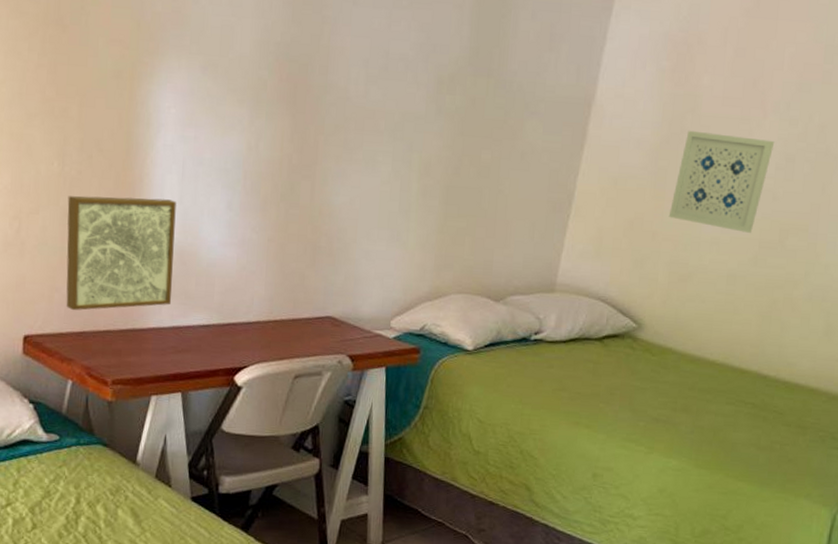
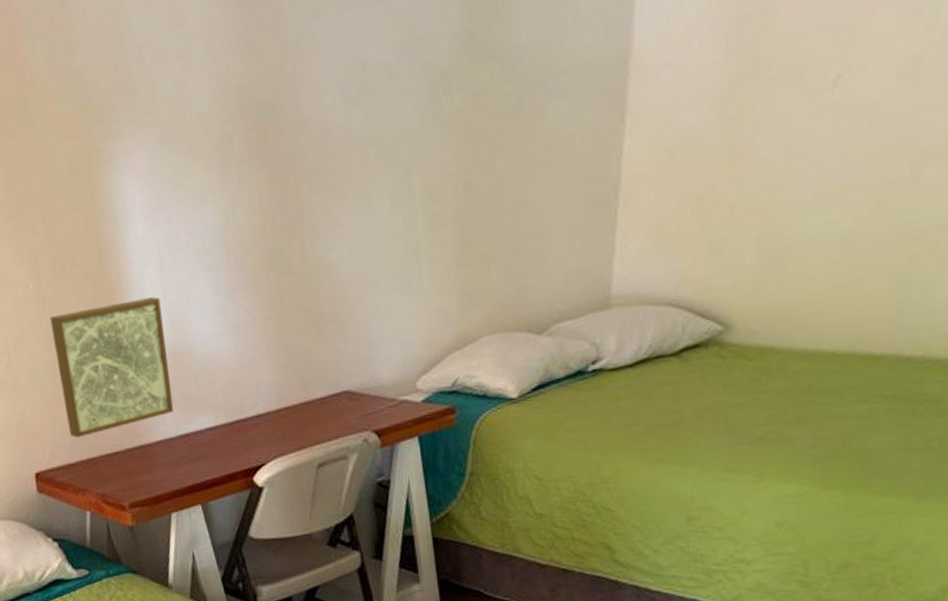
wall art: present [668,130,775,233] -> none [750,42,892,182]

